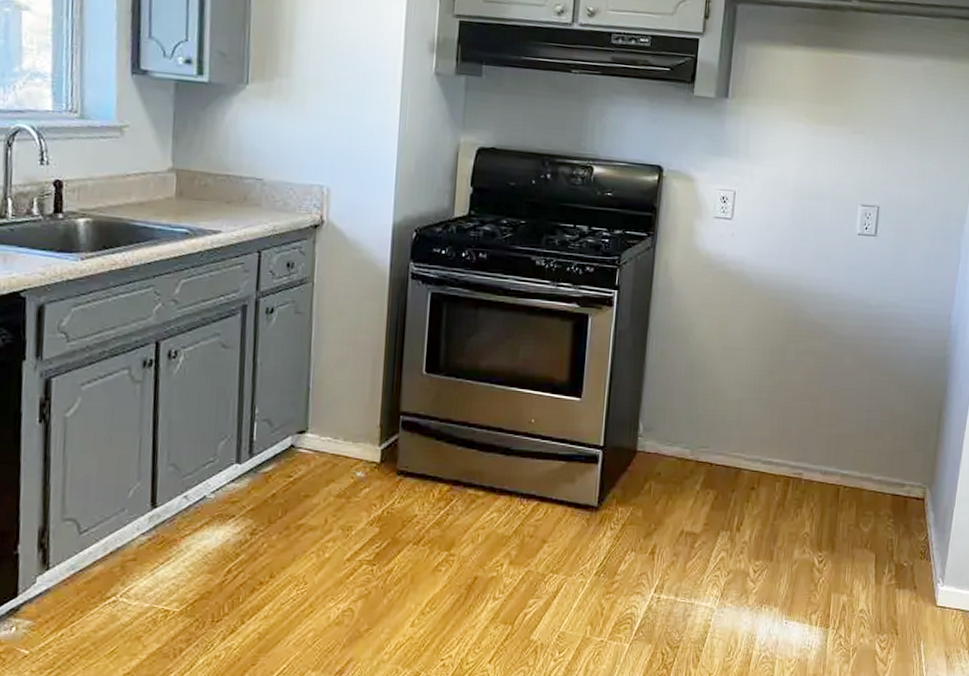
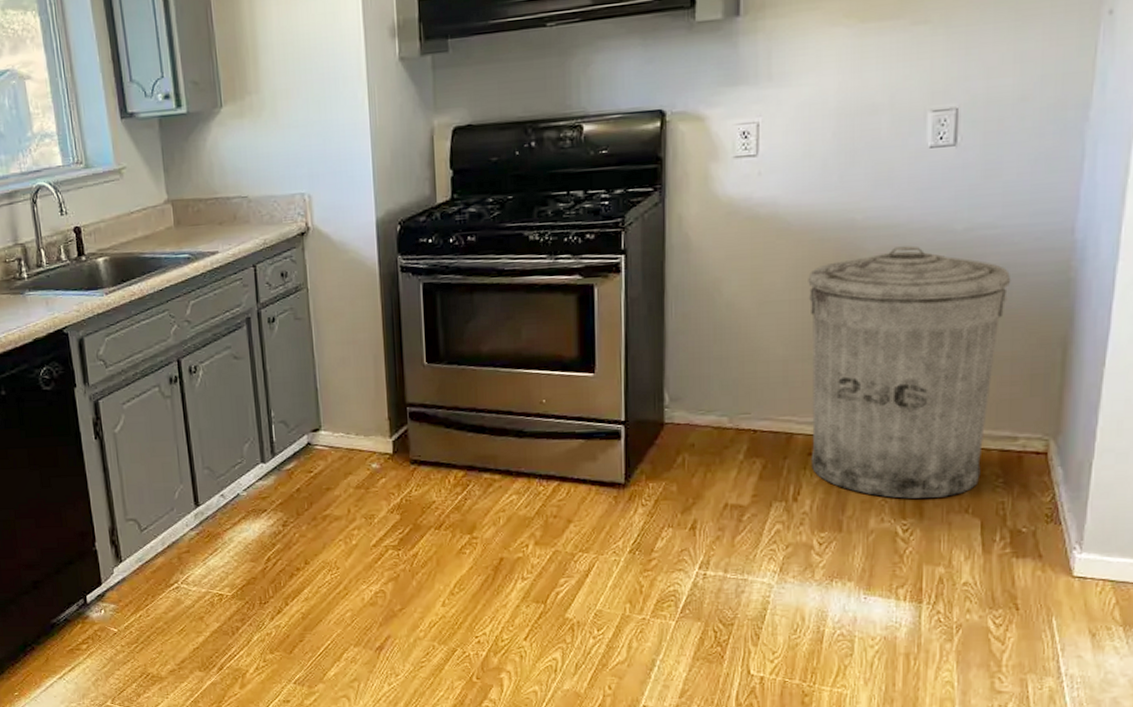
trash can: none [753,313,908,533] -> present [808,246,1011,499]

